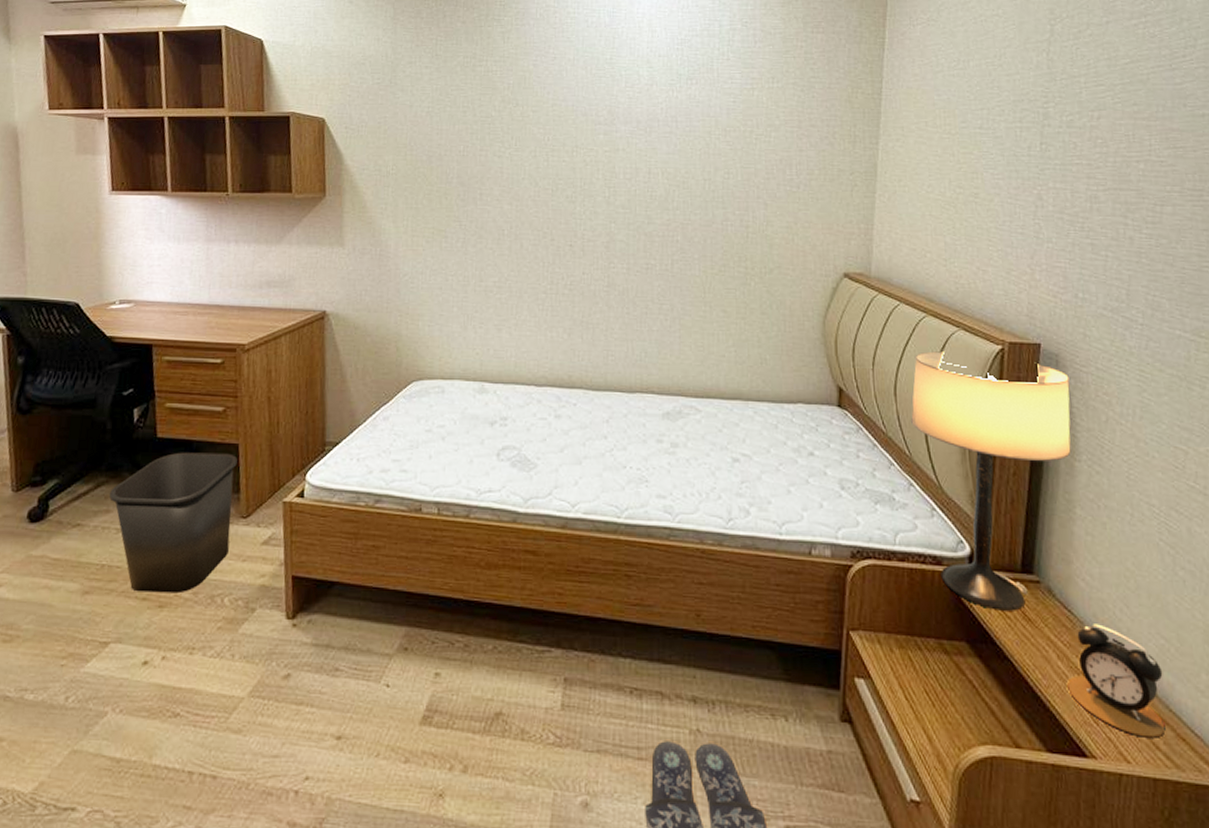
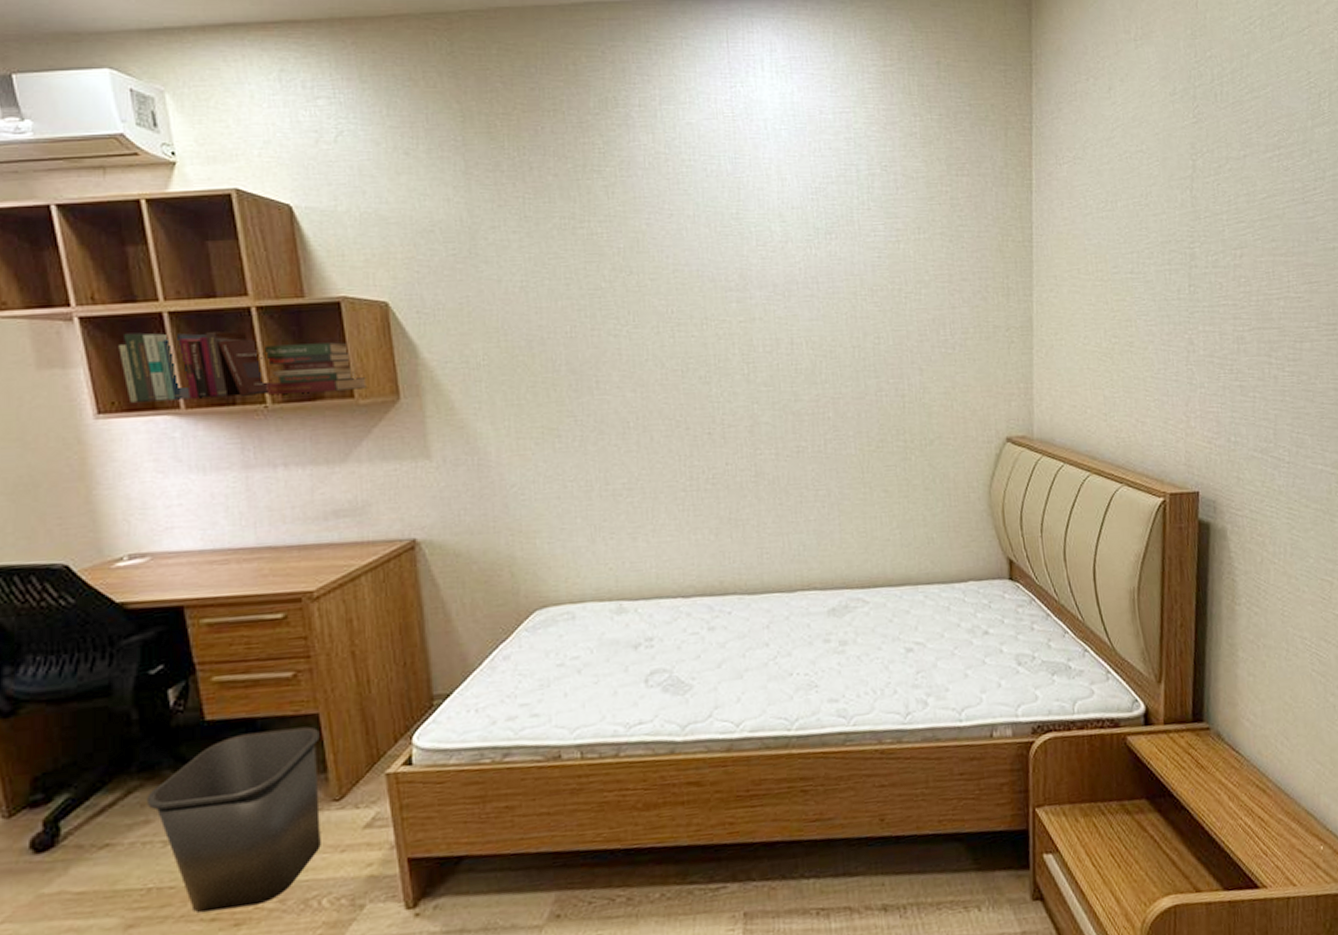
books: none [131,131,234,185] -> present [119,331,272,403]
books: none [229,147,302,187] -> present [262,342,367,396]
table lamp: present [911,351,1072,611] -> none [1081,510,1232,764]
alarm clock: present [1067,624,1166,738] -> none [1238,760,1324,860]

